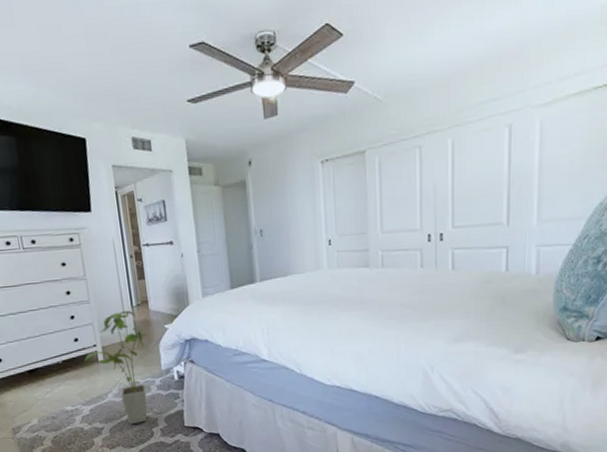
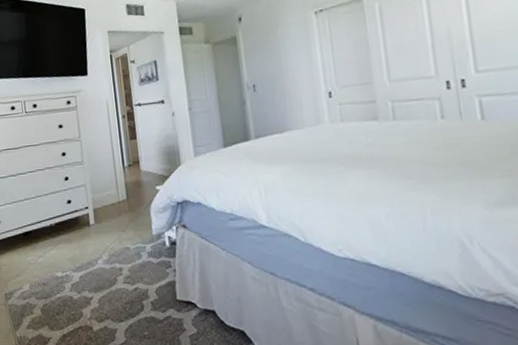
house plant: present [84,311,150,425] -> none [76,172,141,296]

